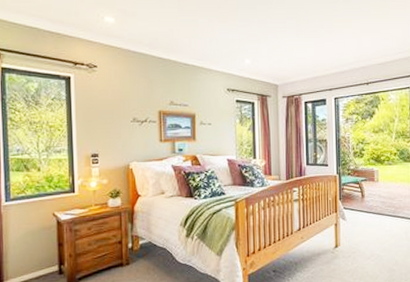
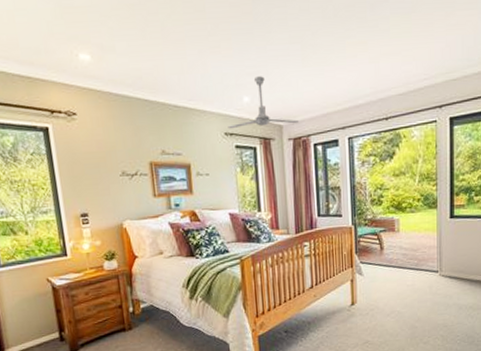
ceiling fan: none [230,43,293,86] -> present [227,76,300,129]

